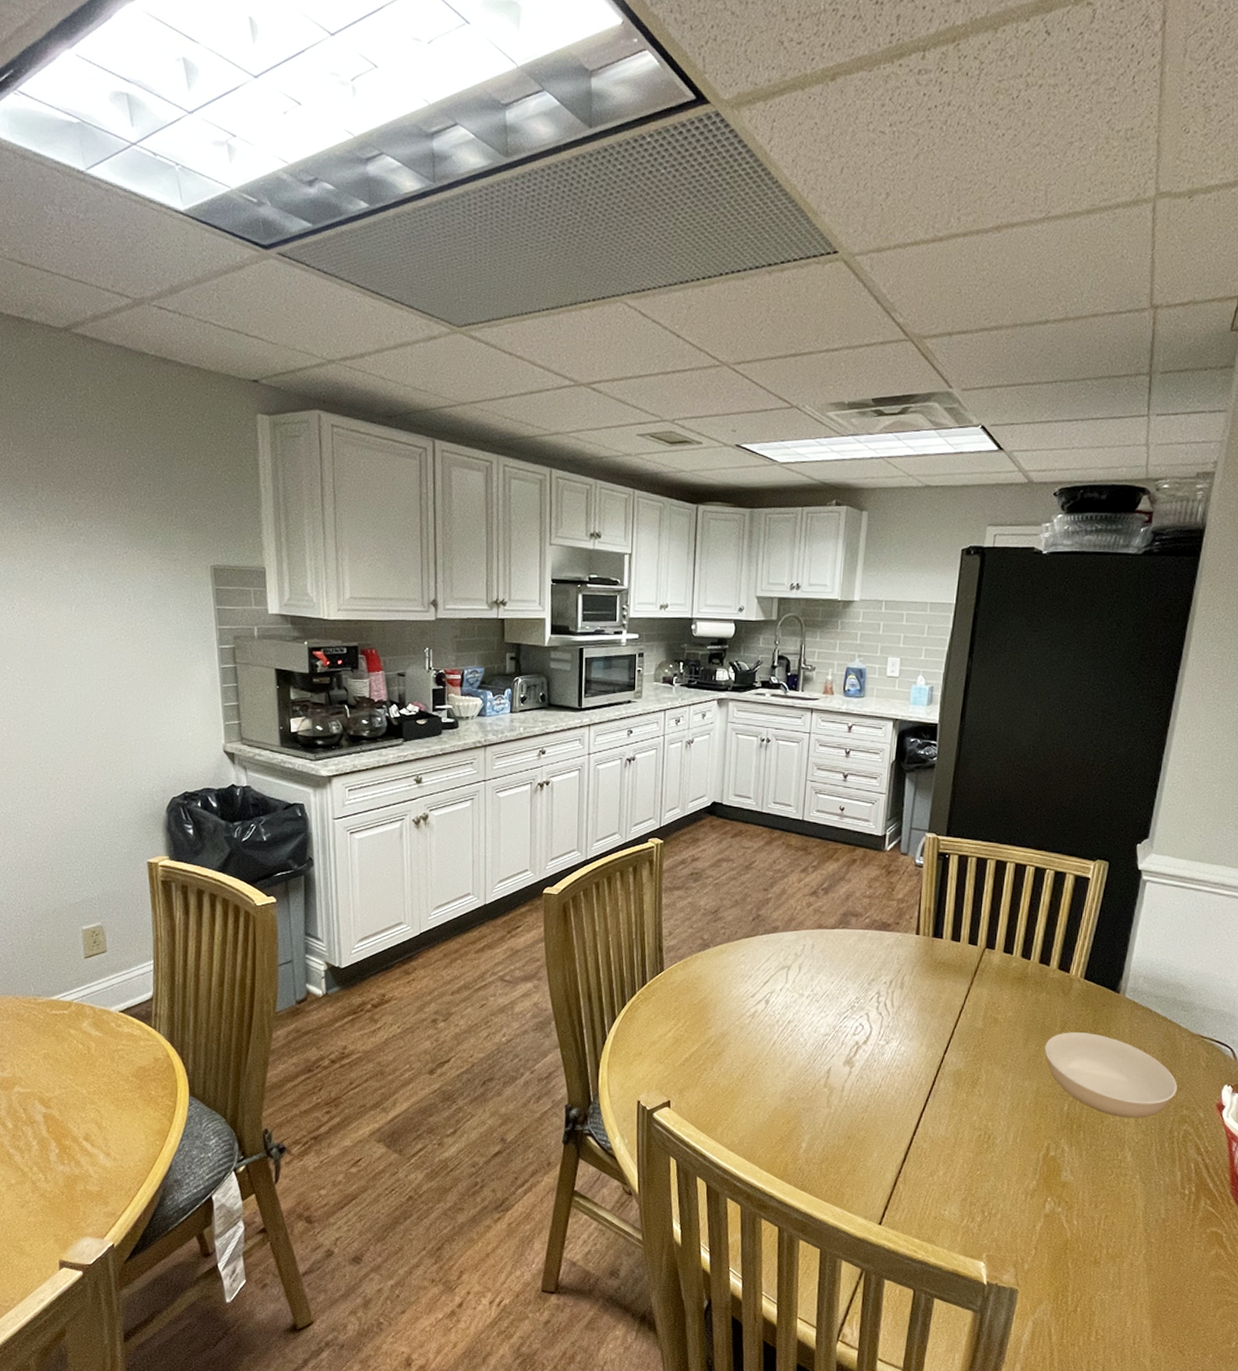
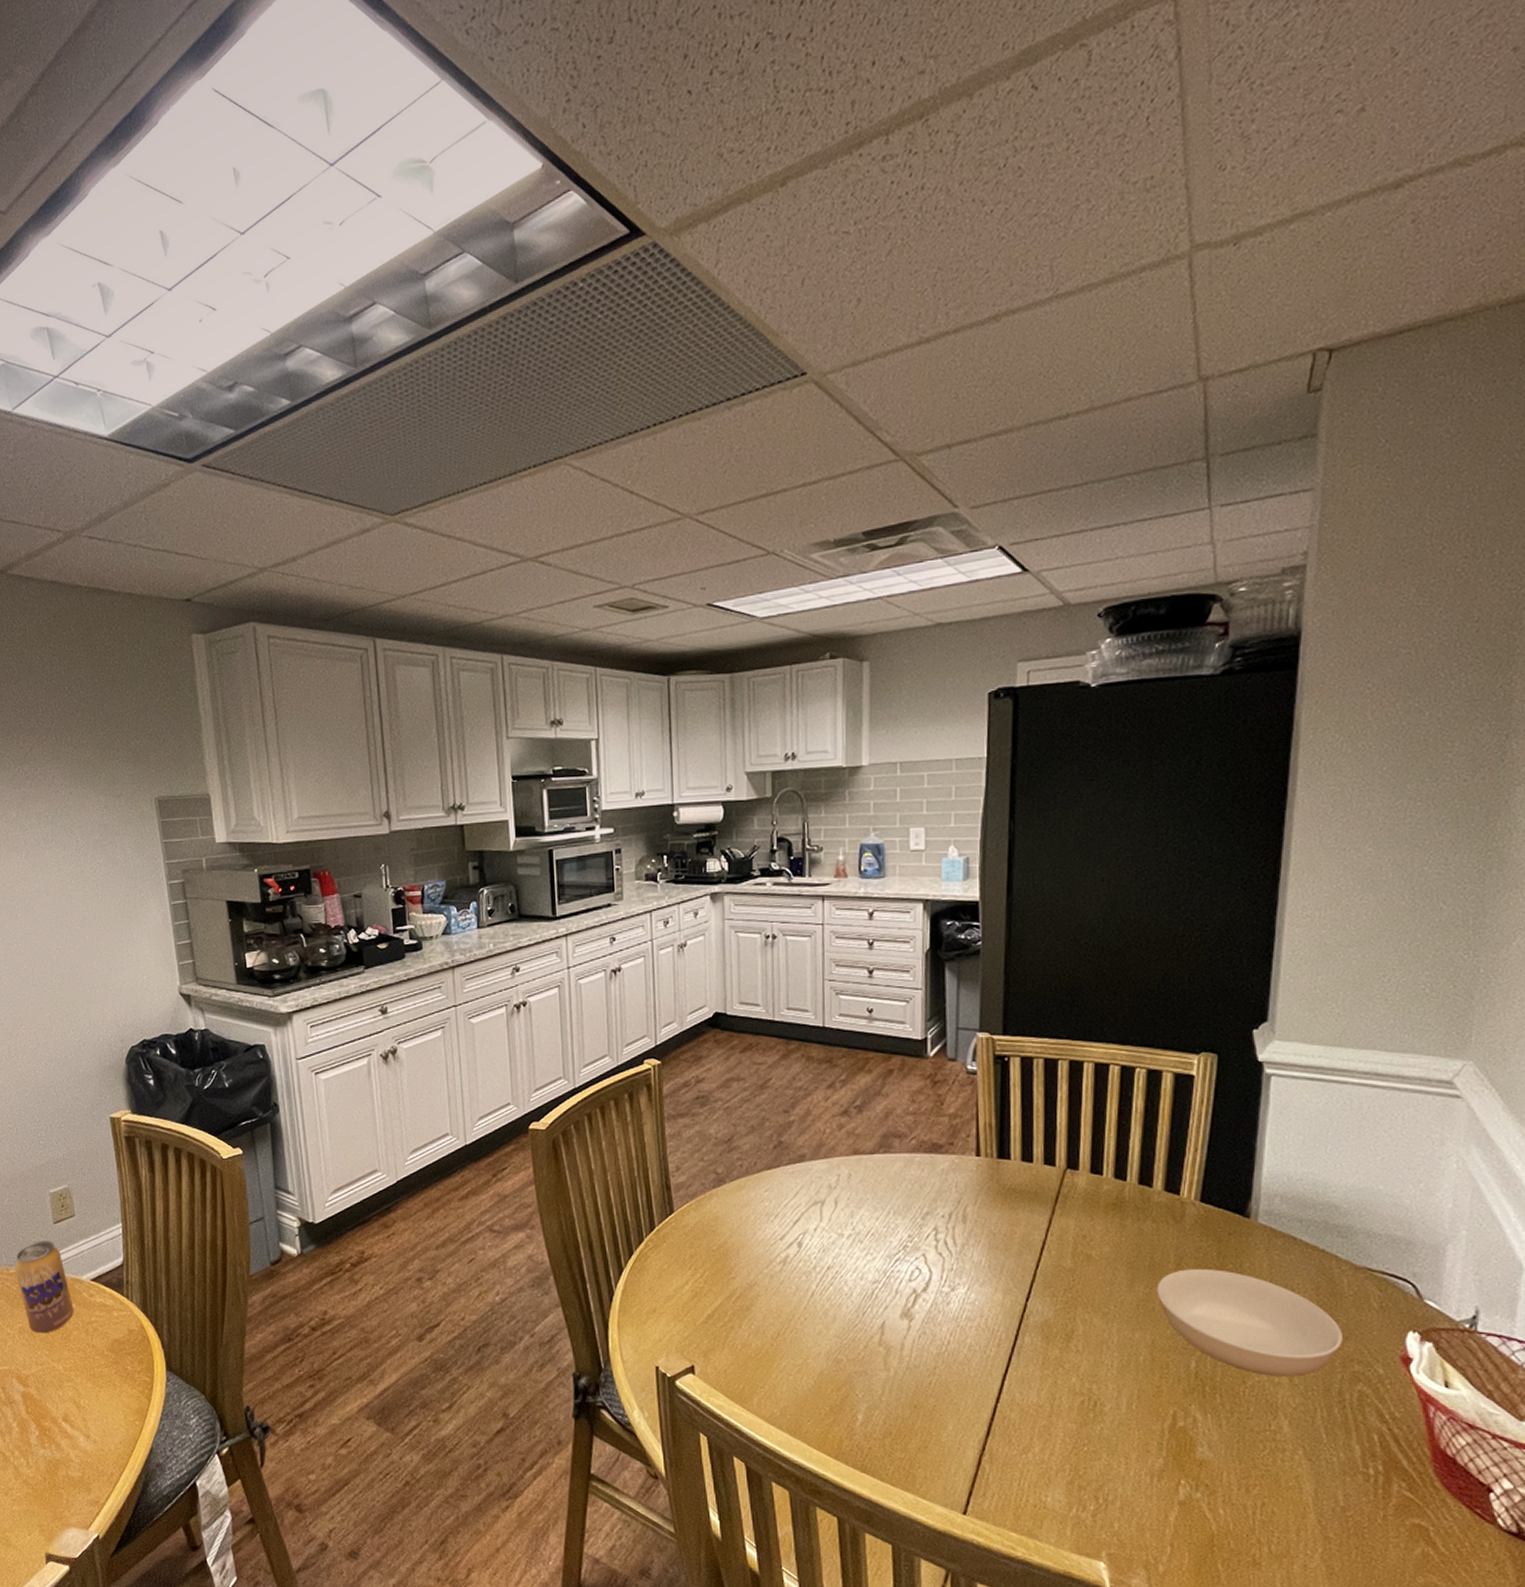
pop: none [43,973,101,1060] -> present [15,1241,74,1334]

